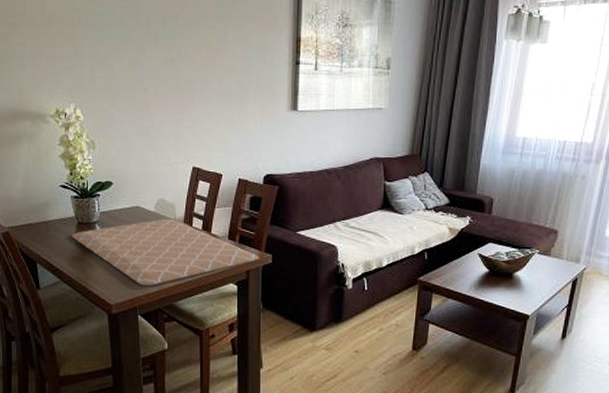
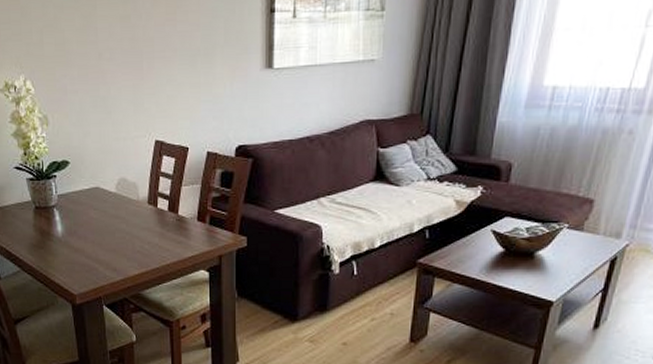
placemat: present [72,218,260,286] -> none [30,200,233,274]

